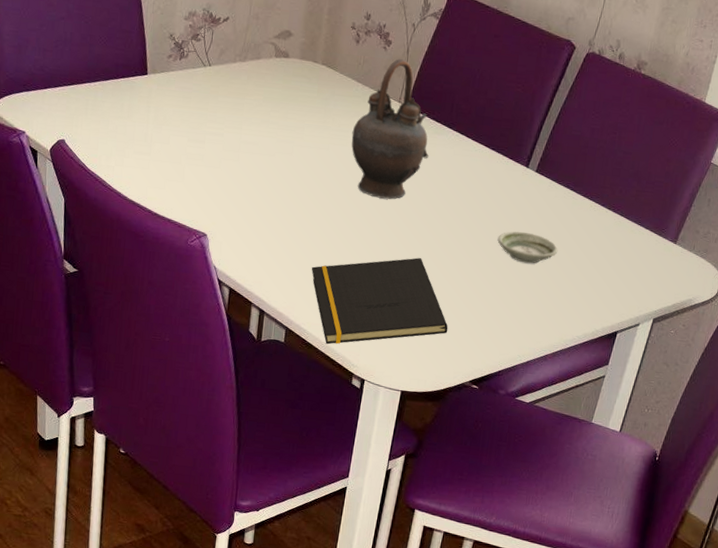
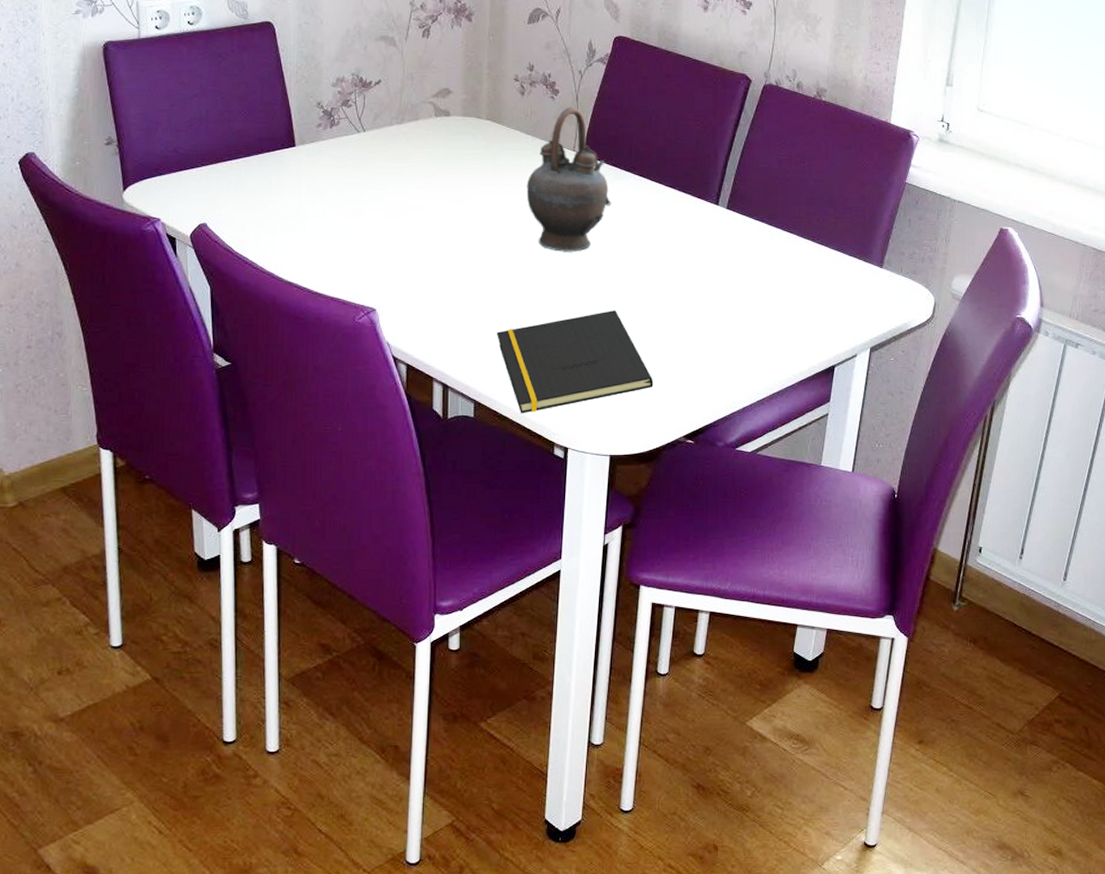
saucer: present [497,231,558,264] -> none [695,271,761,304]

